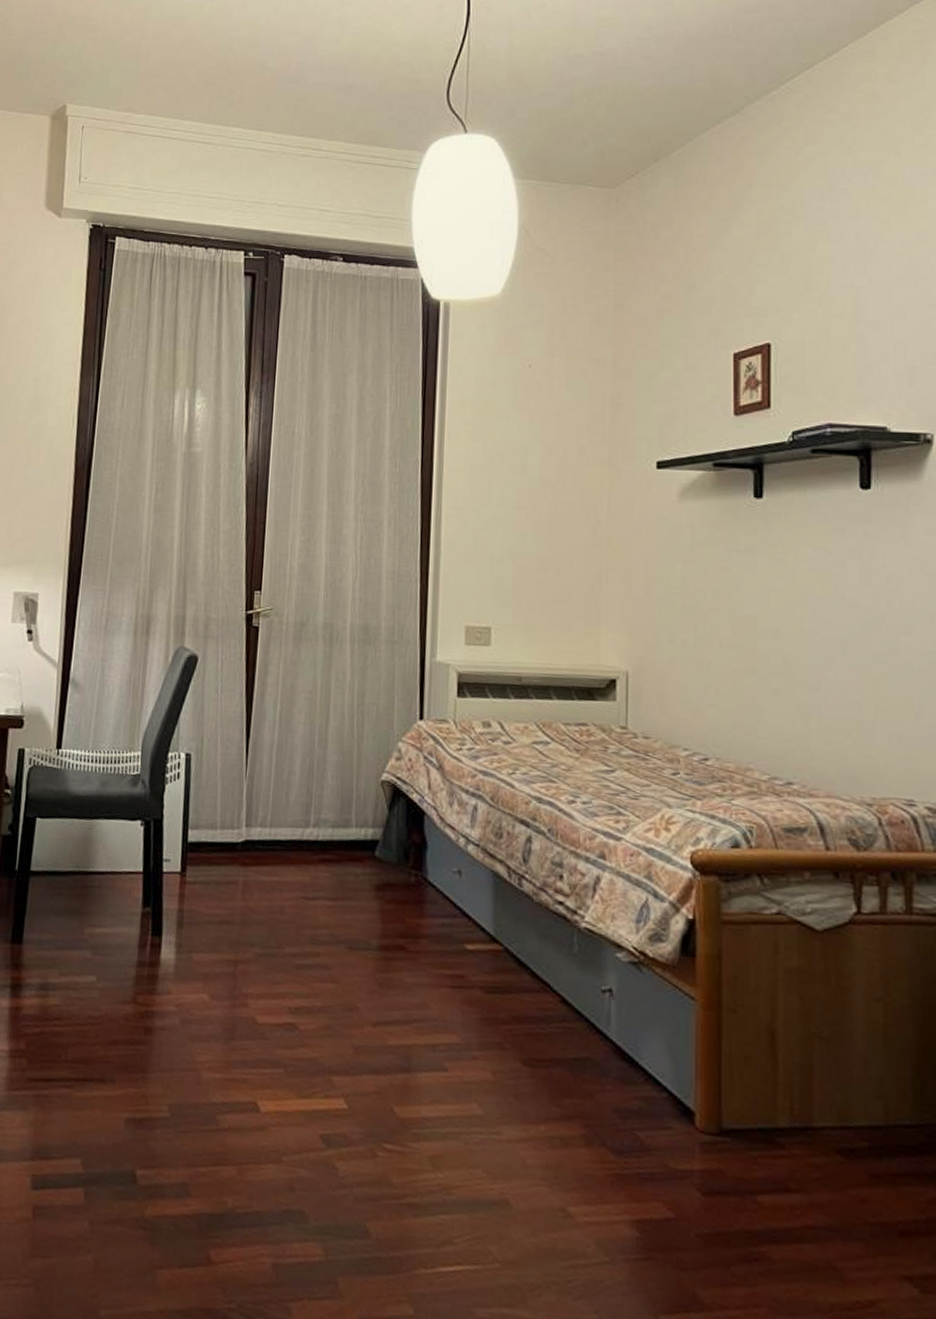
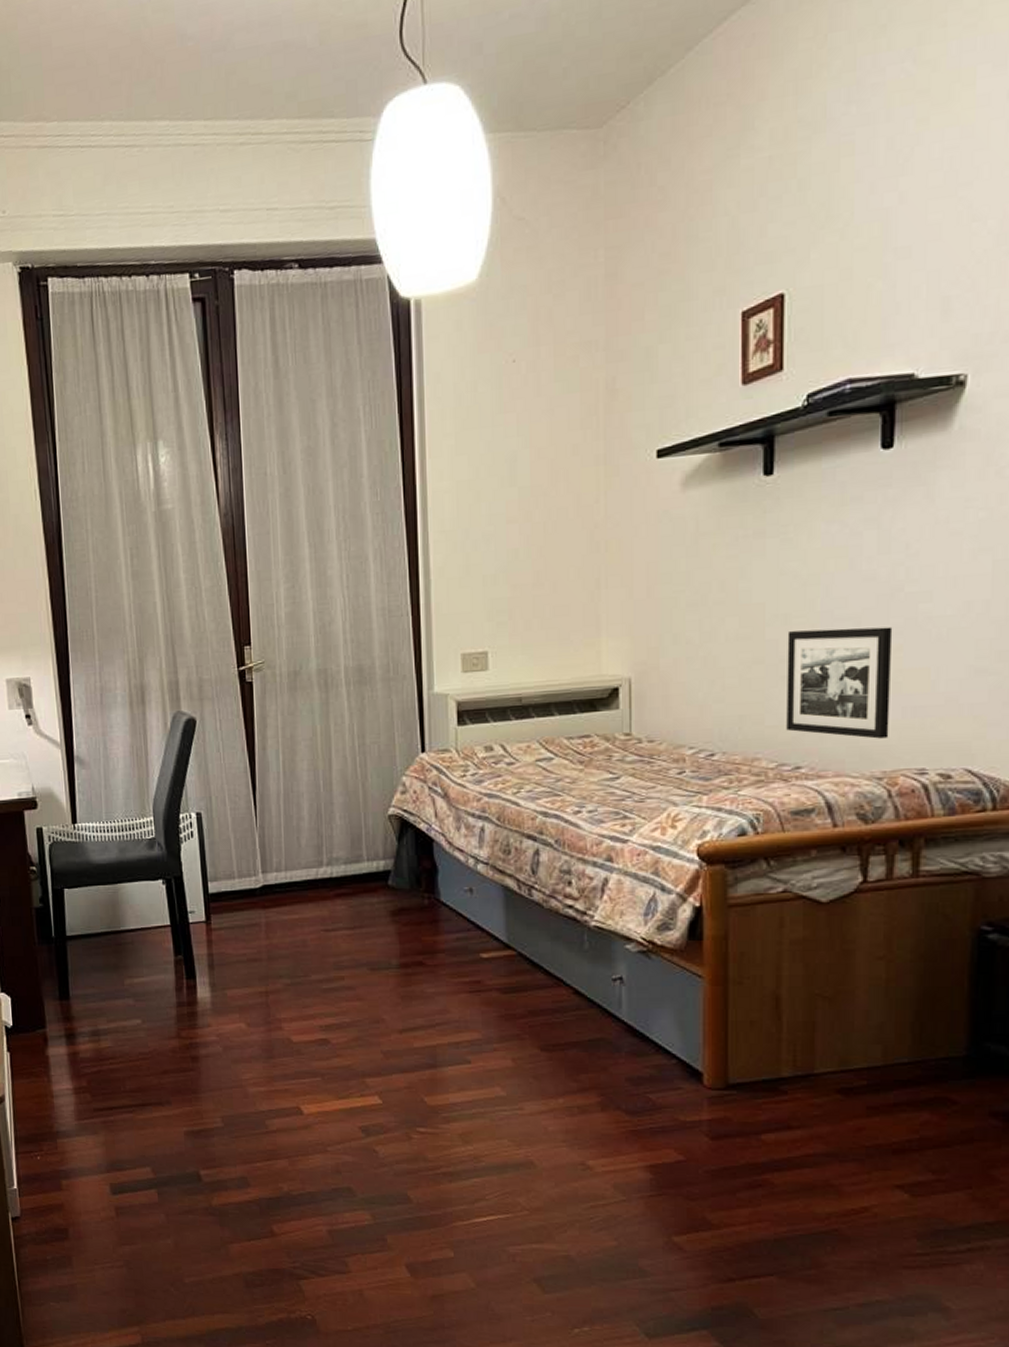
picture frame: none [778,646,877,765] -> present [786,627,893,739]

